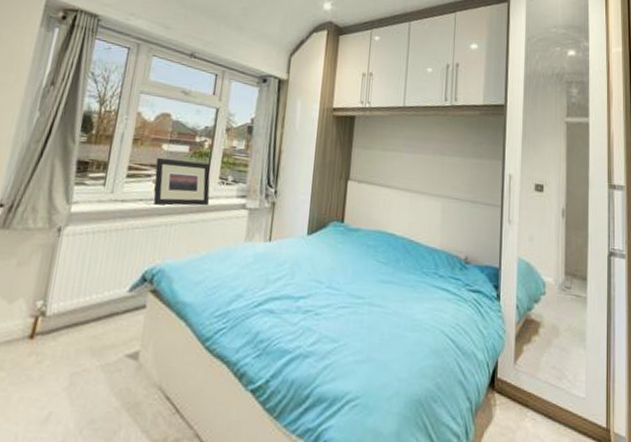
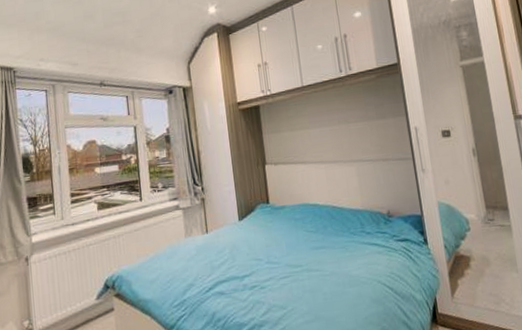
picture frame: present [153,157,211,206] -> none [92,176,147,222]

